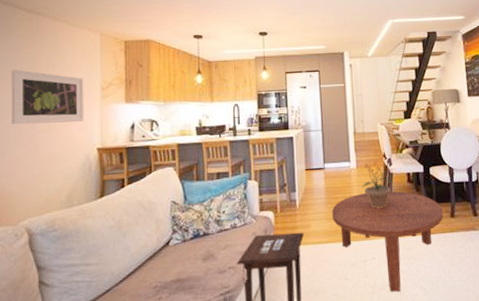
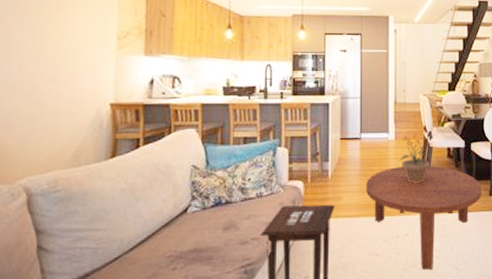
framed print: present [10,70,84,125] -> none [11,10,98,73]

